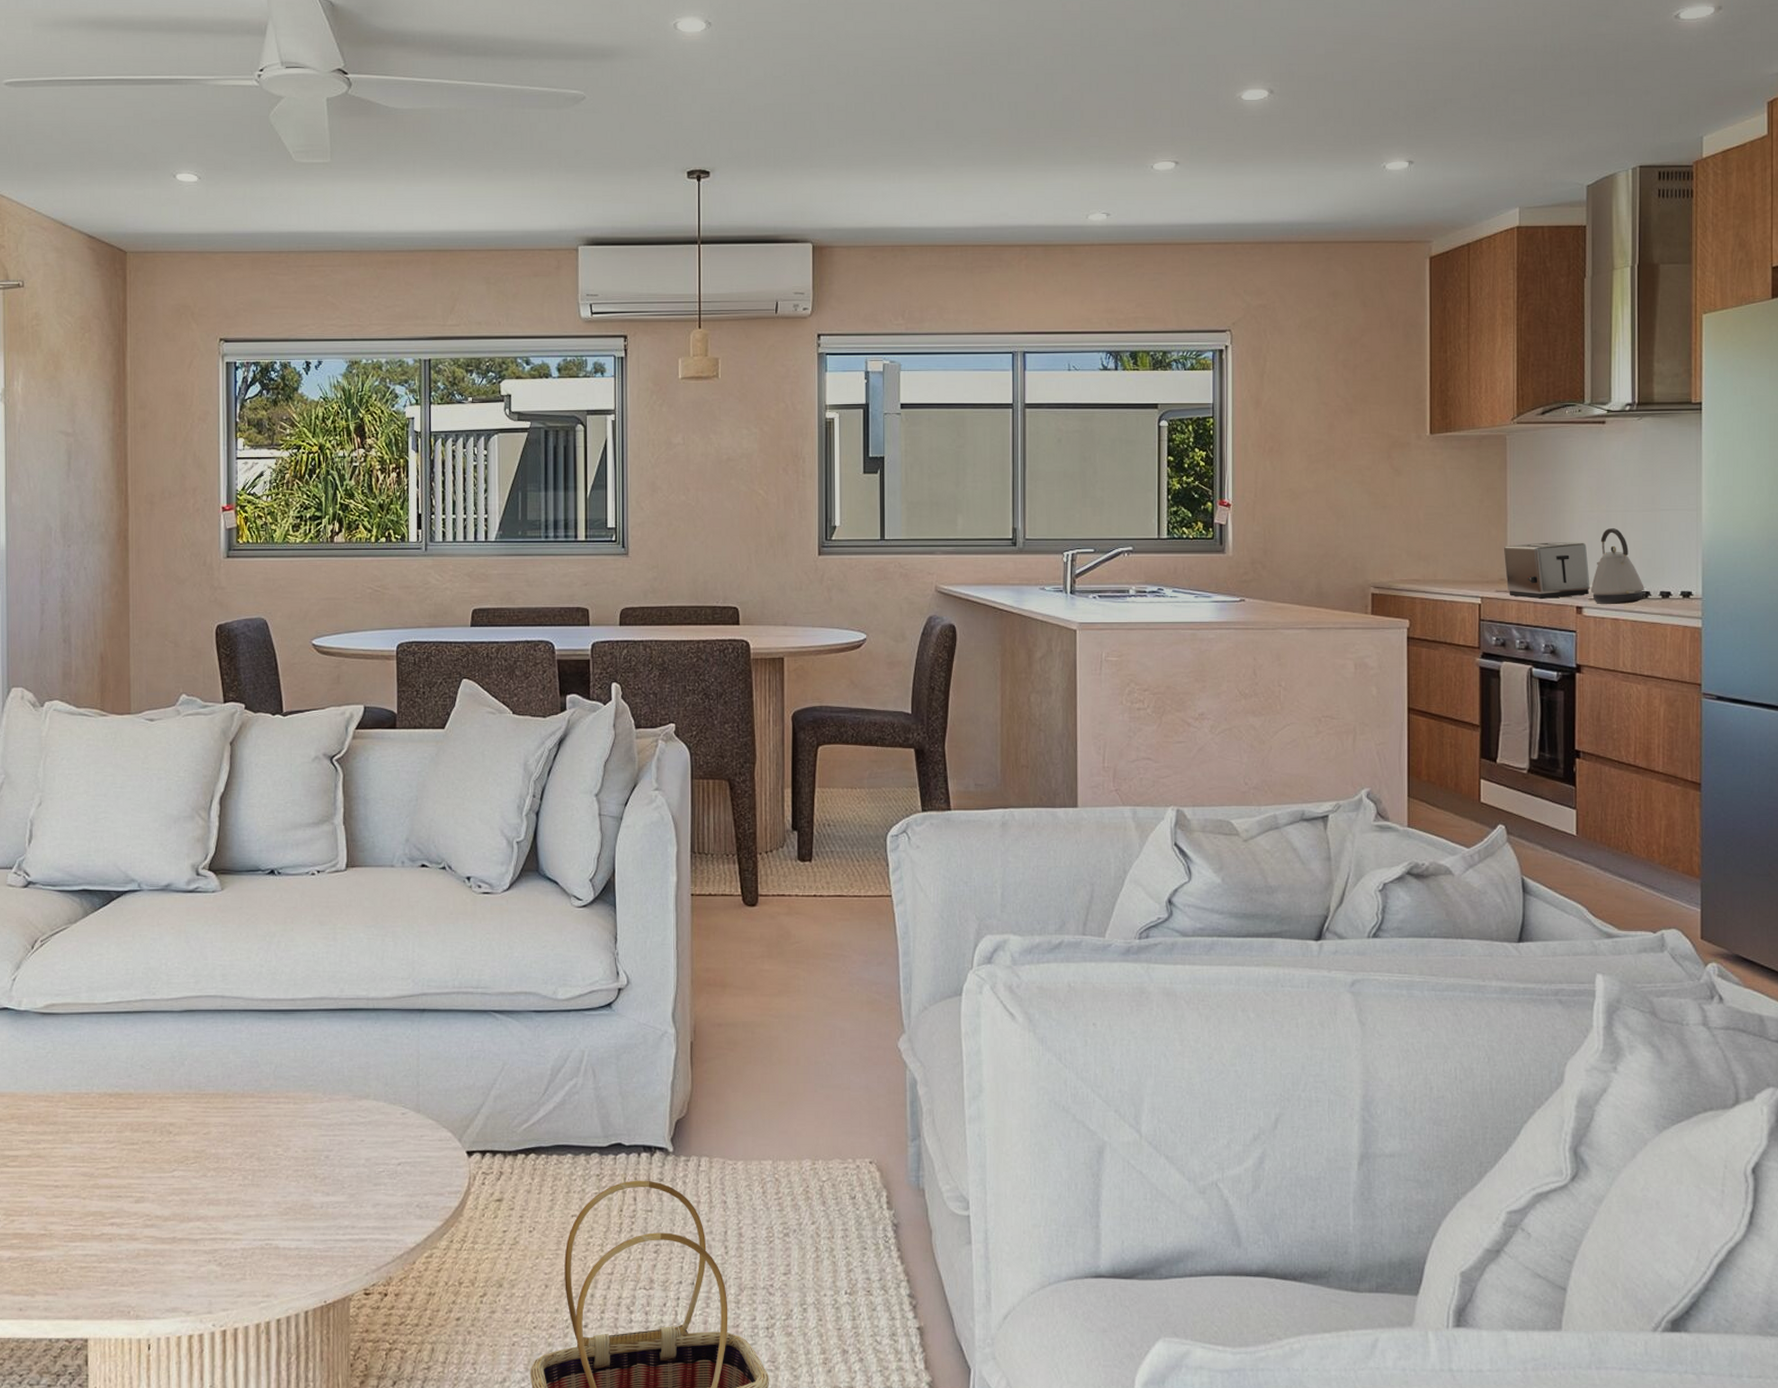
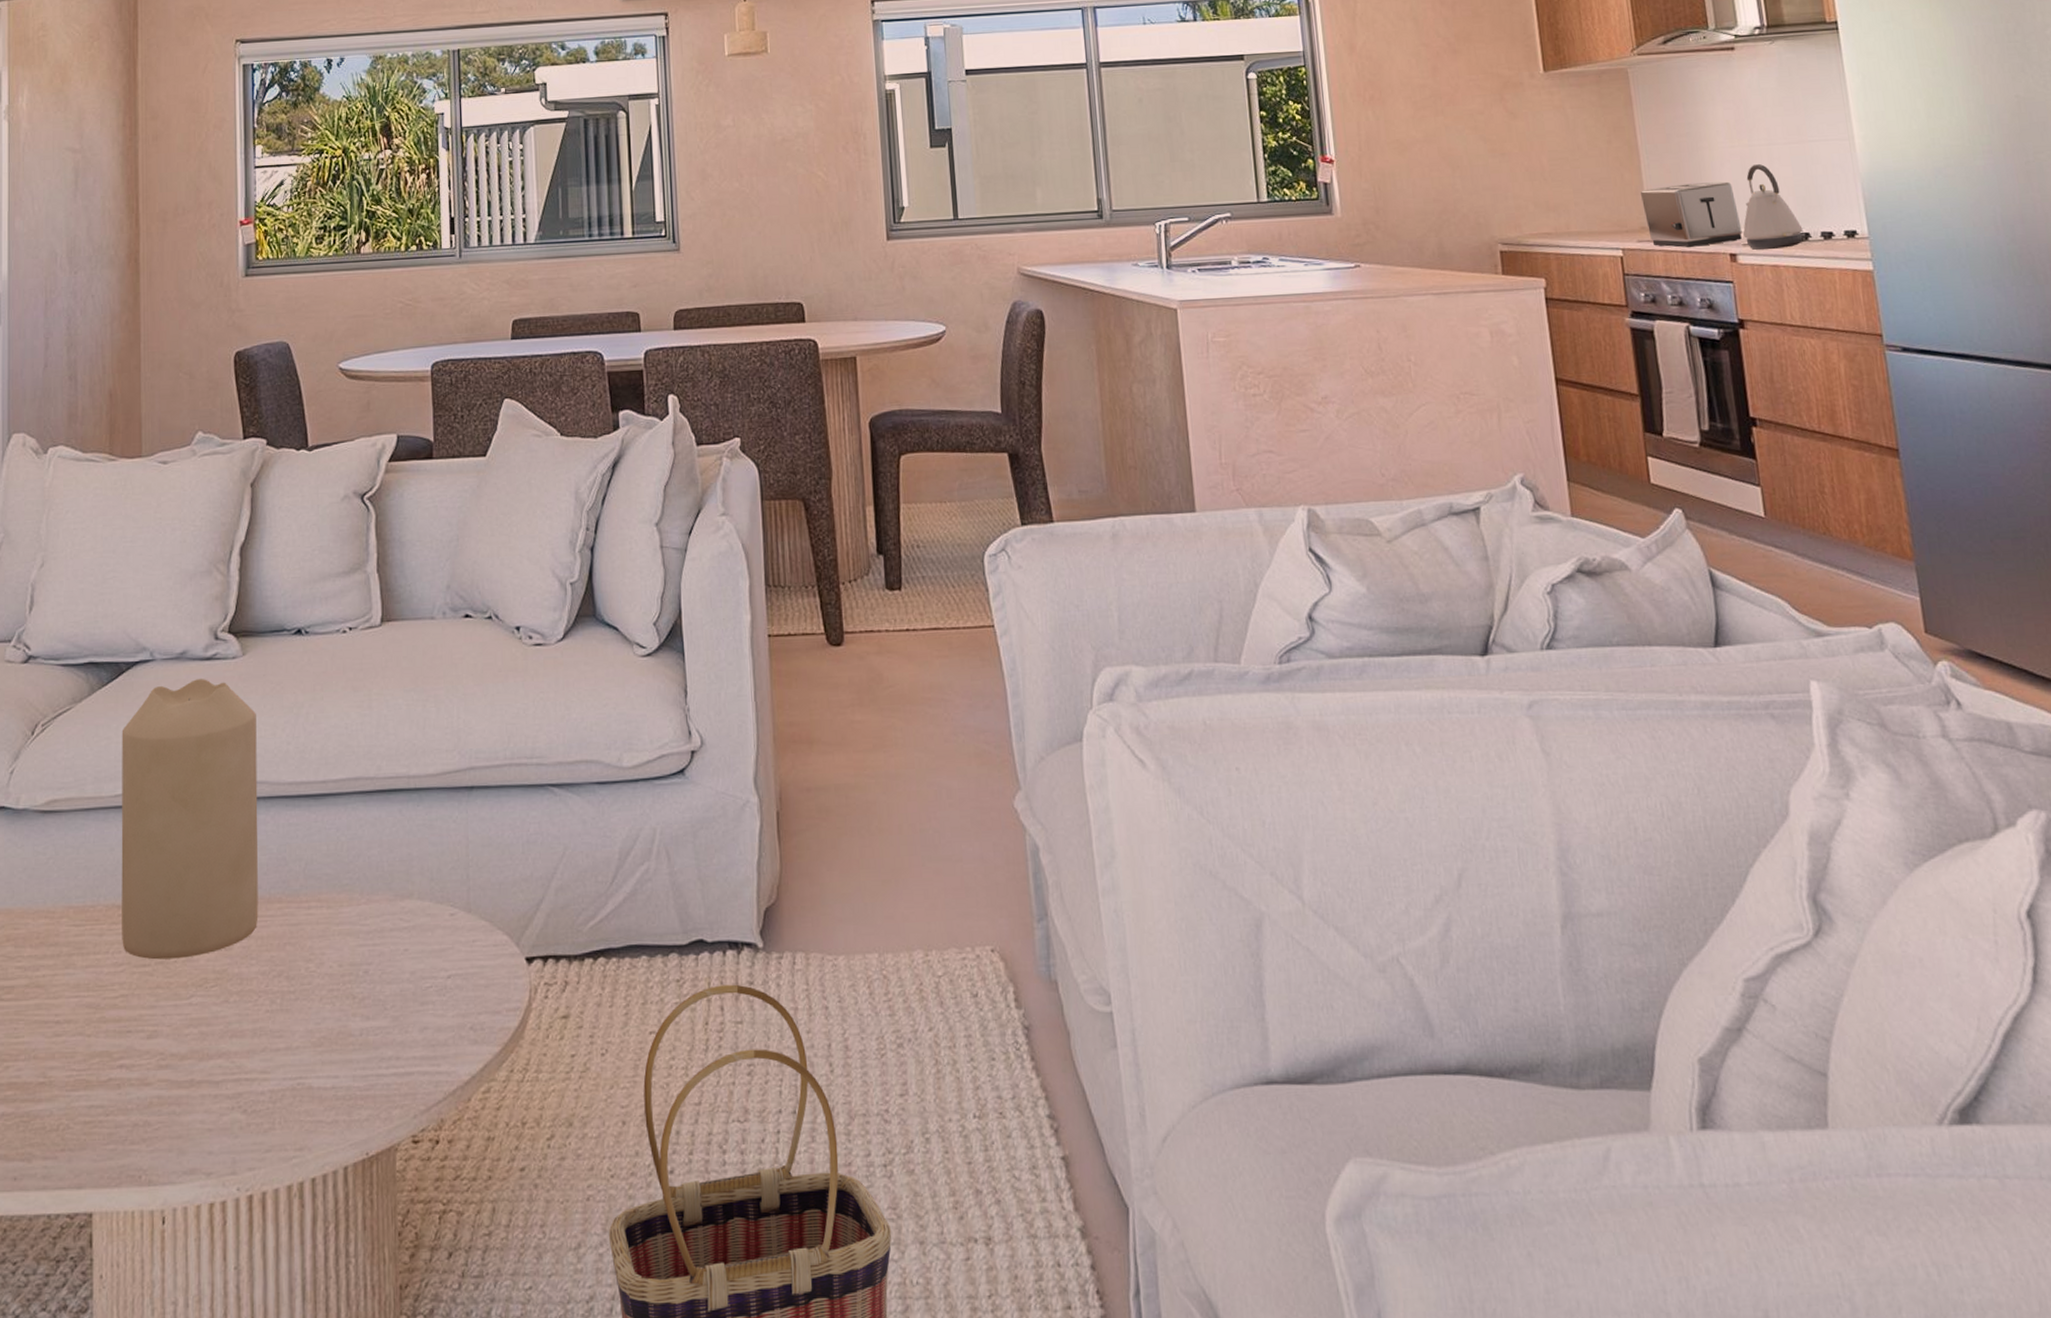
candle: none [112,908,234,1140] -> present [121,679,259,960]

